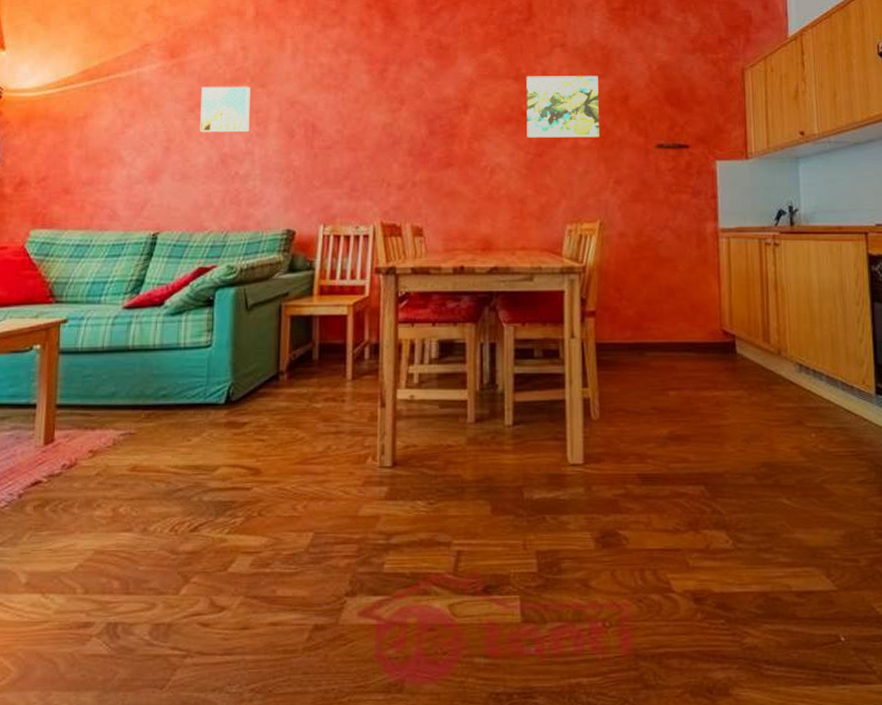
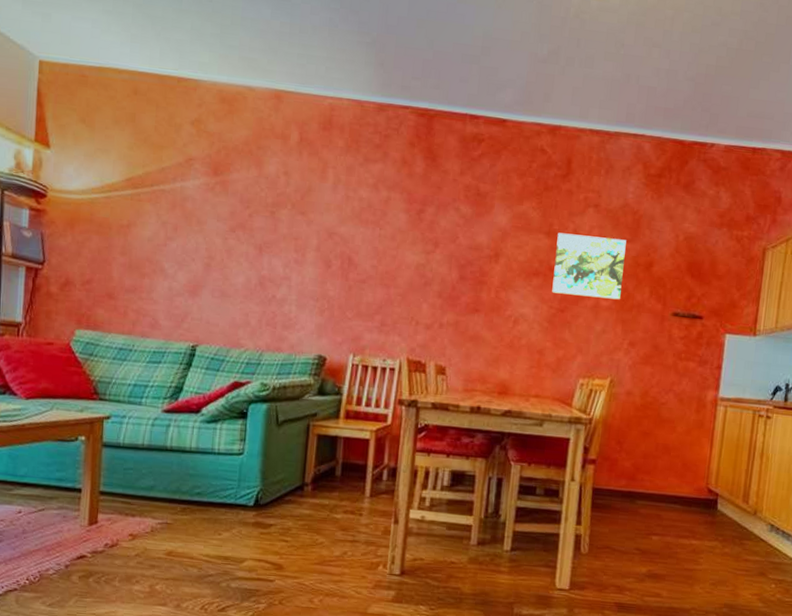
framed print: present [200,86,251,133] -> none [240,207,291,259]

